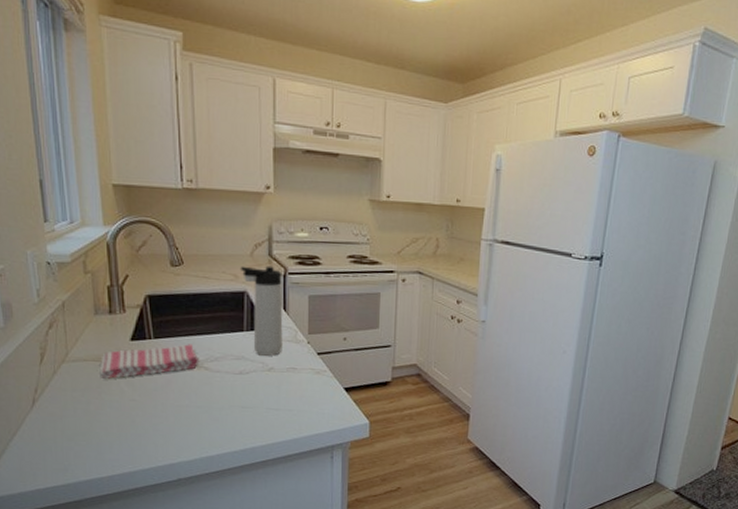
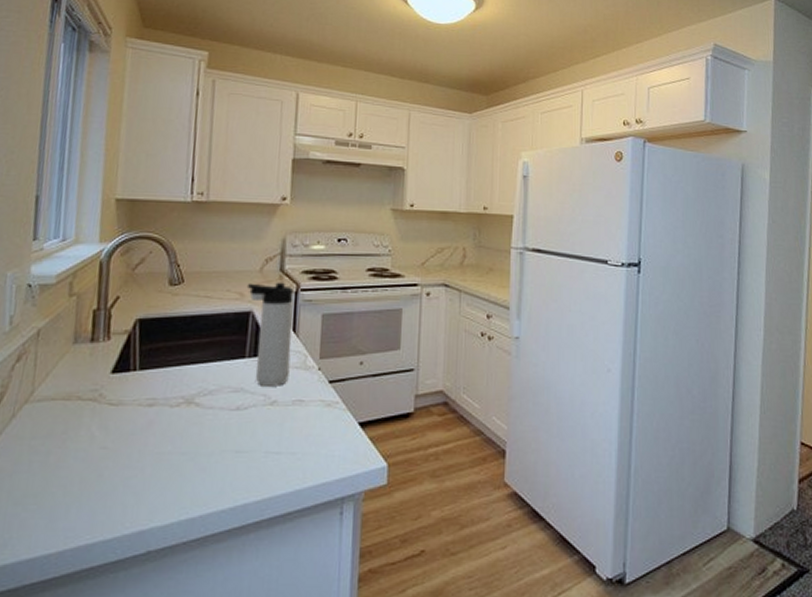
dish towel: present [99,344,200,379] -> none [67,375,191,421]

